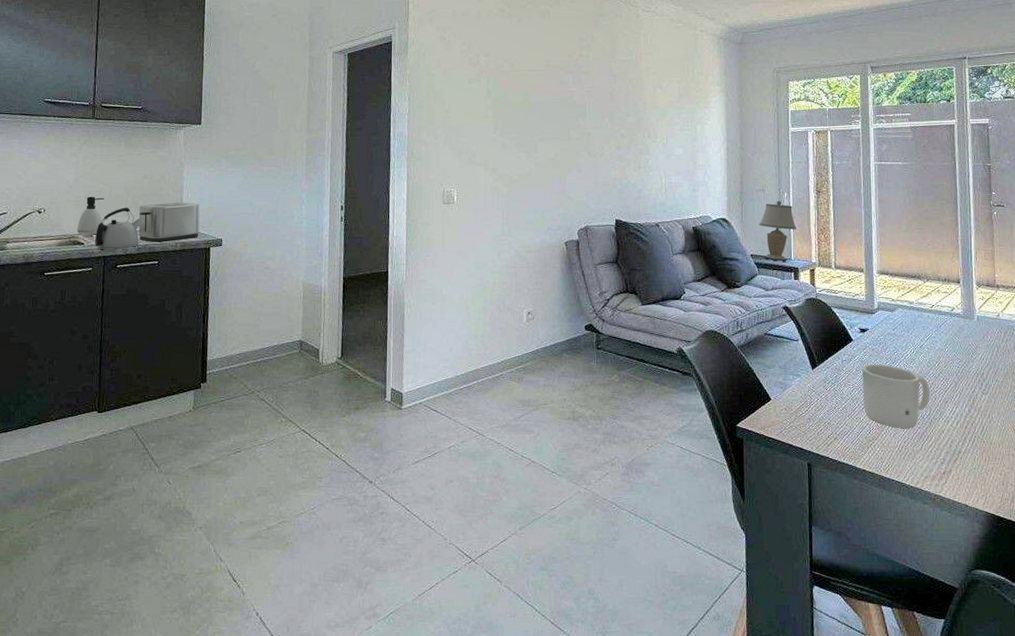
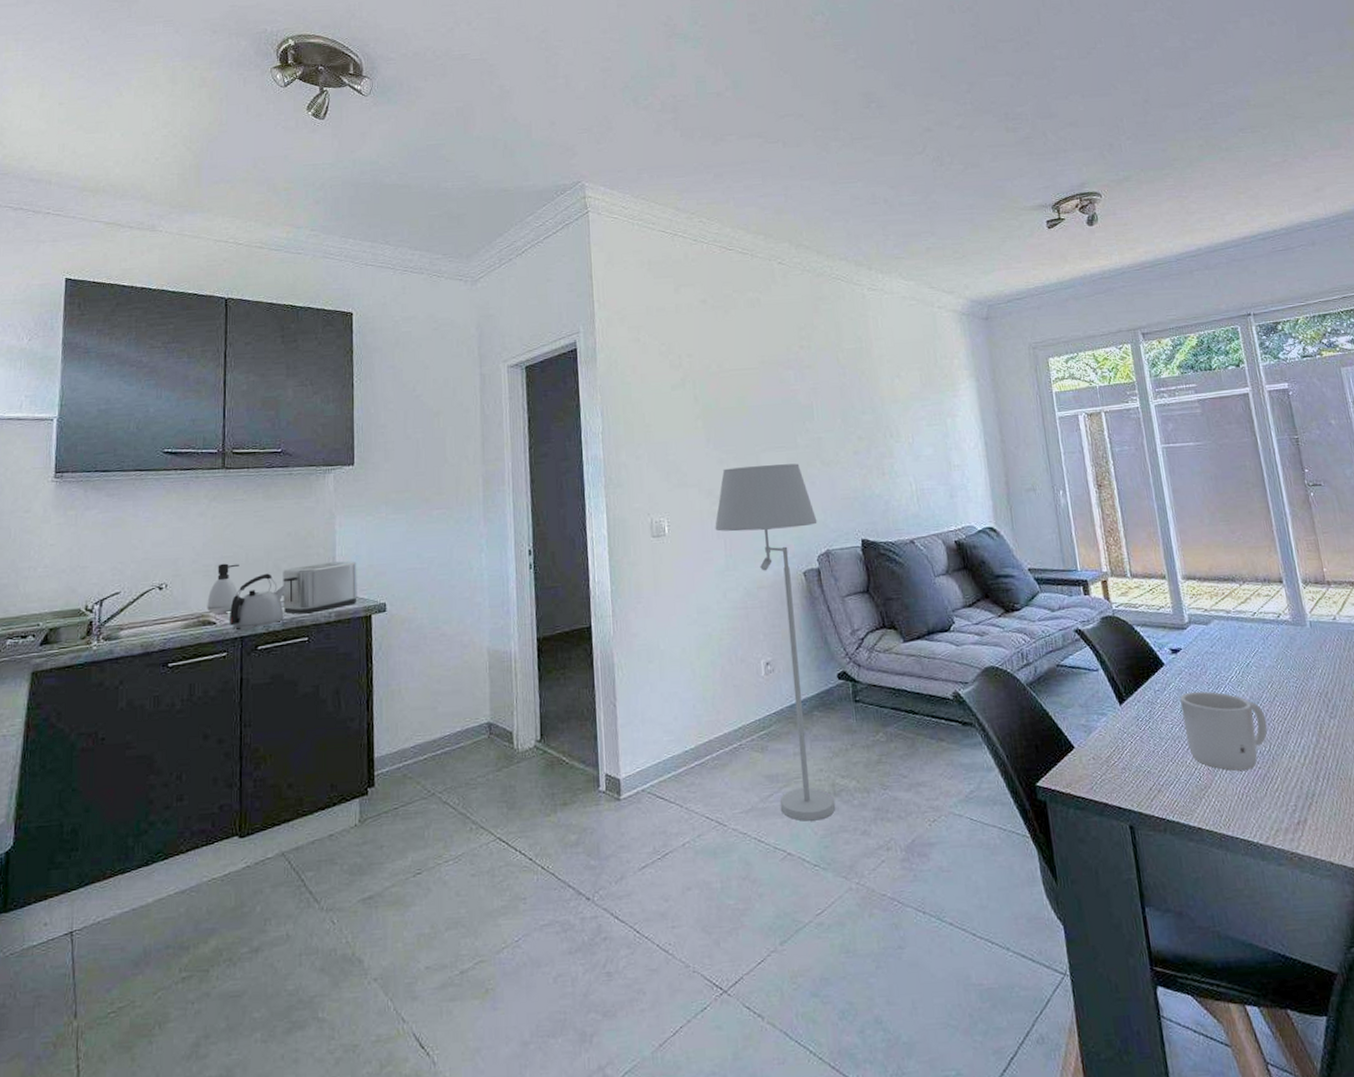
floor lamp: none [495,152,581,438] -> present [715,463,836,821]
table lamp: present [759,200,797,263] -> none [1033,500,1080,575]

